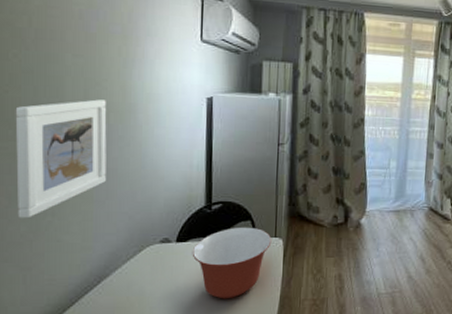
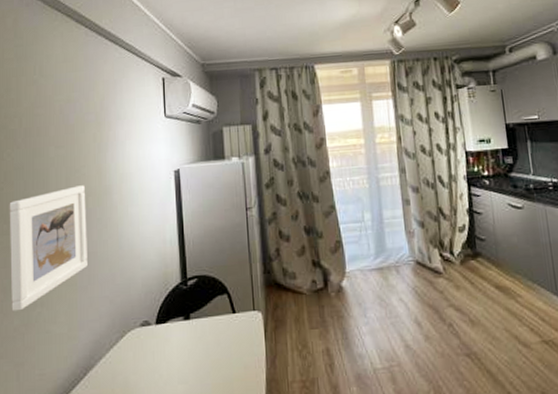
mixing bowl: present [192,227,272,299] -> none [172,301,251,386]

